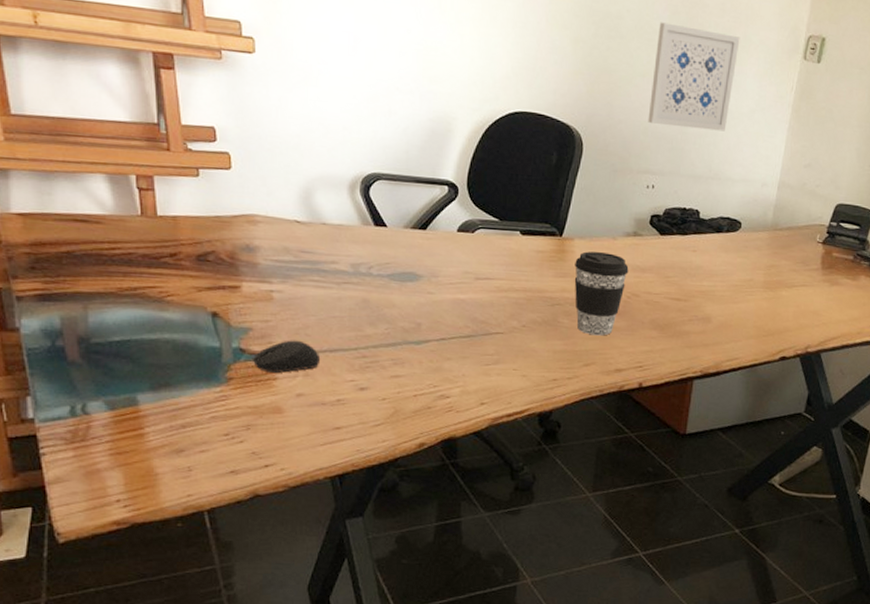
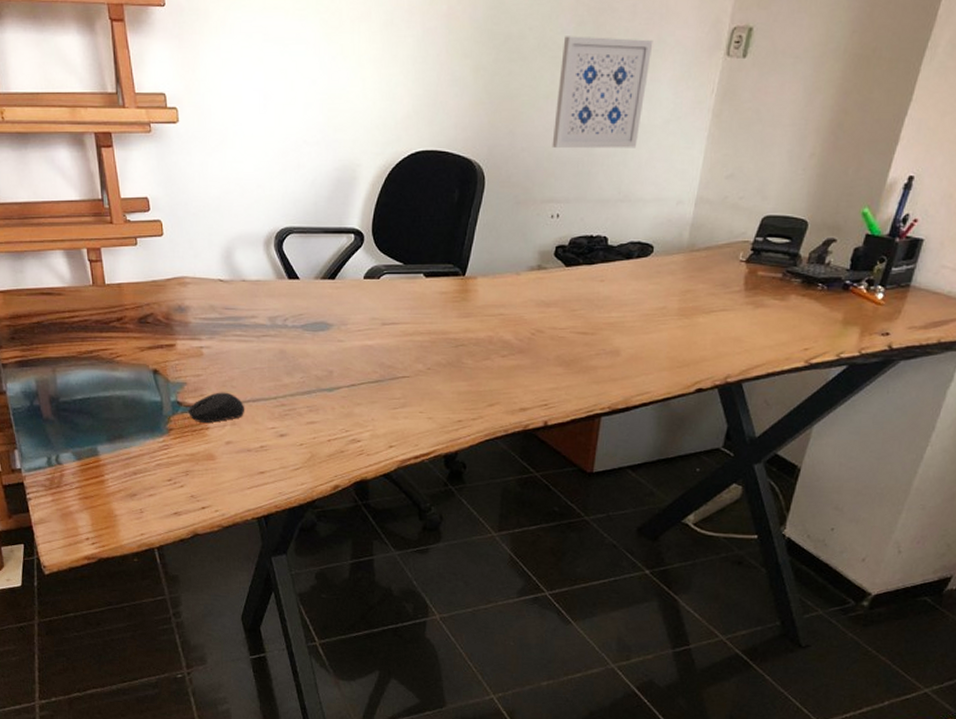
coffee cup: present [574,251,629,336] -> none [477,288,533,375]

